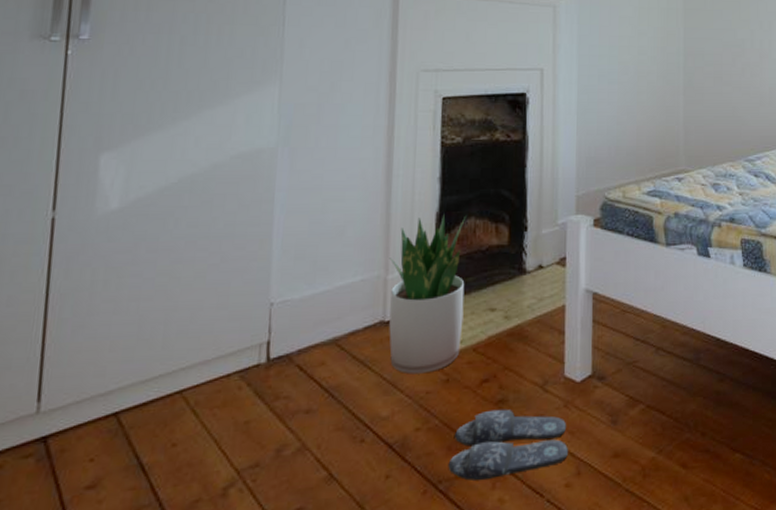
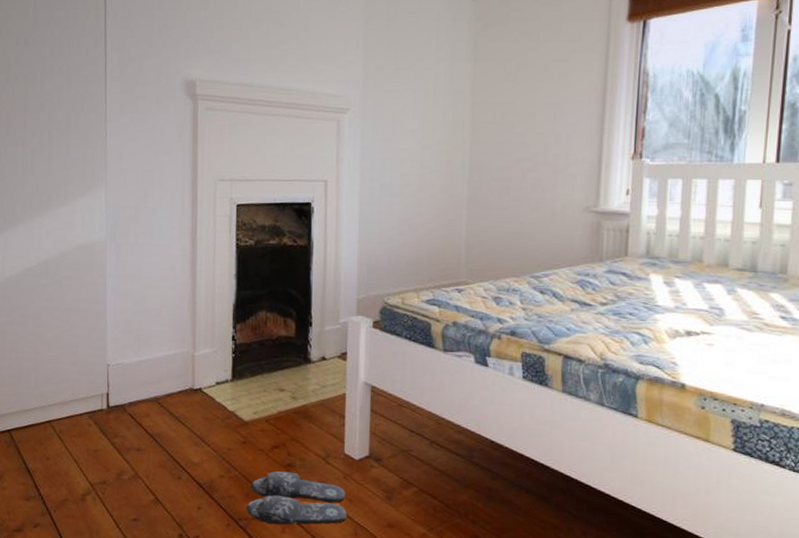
planter: present [389,213,467,375] -> none [196,305,259,434]

